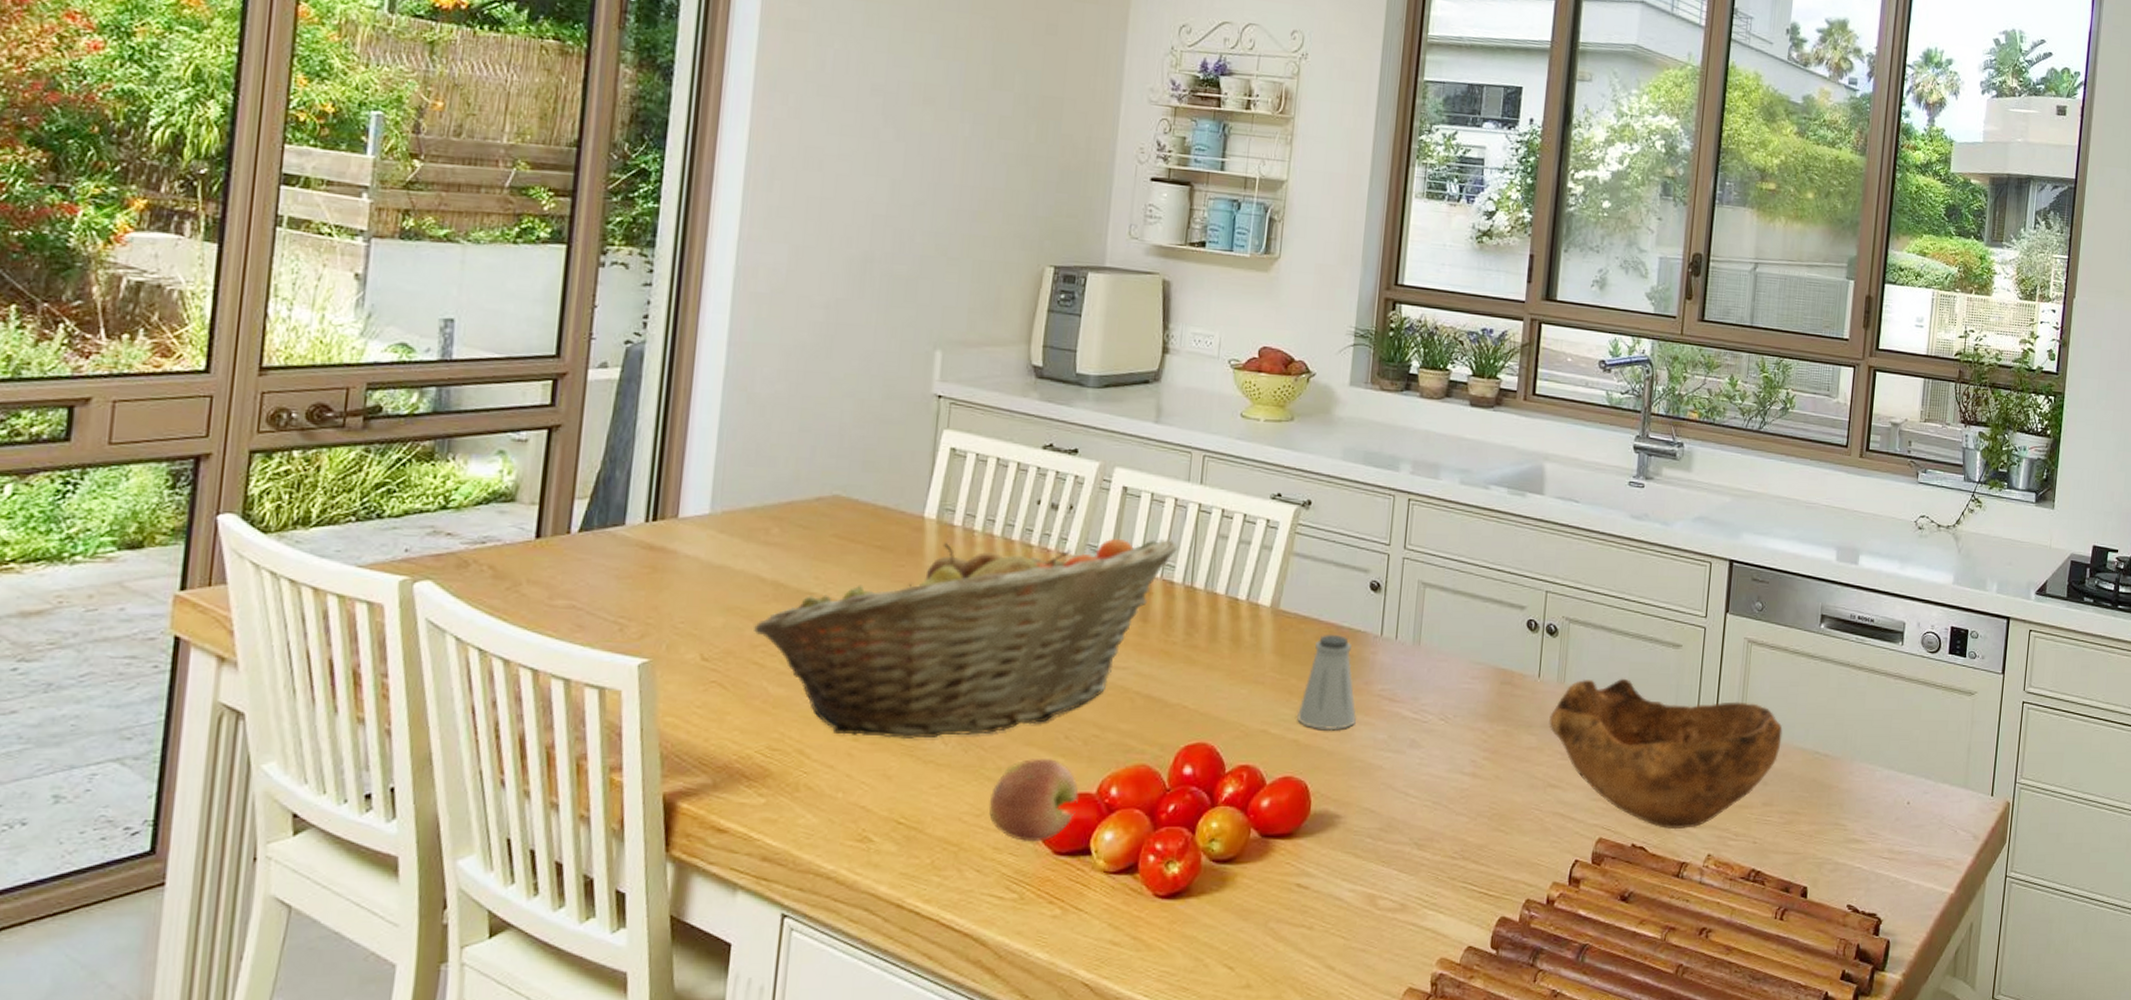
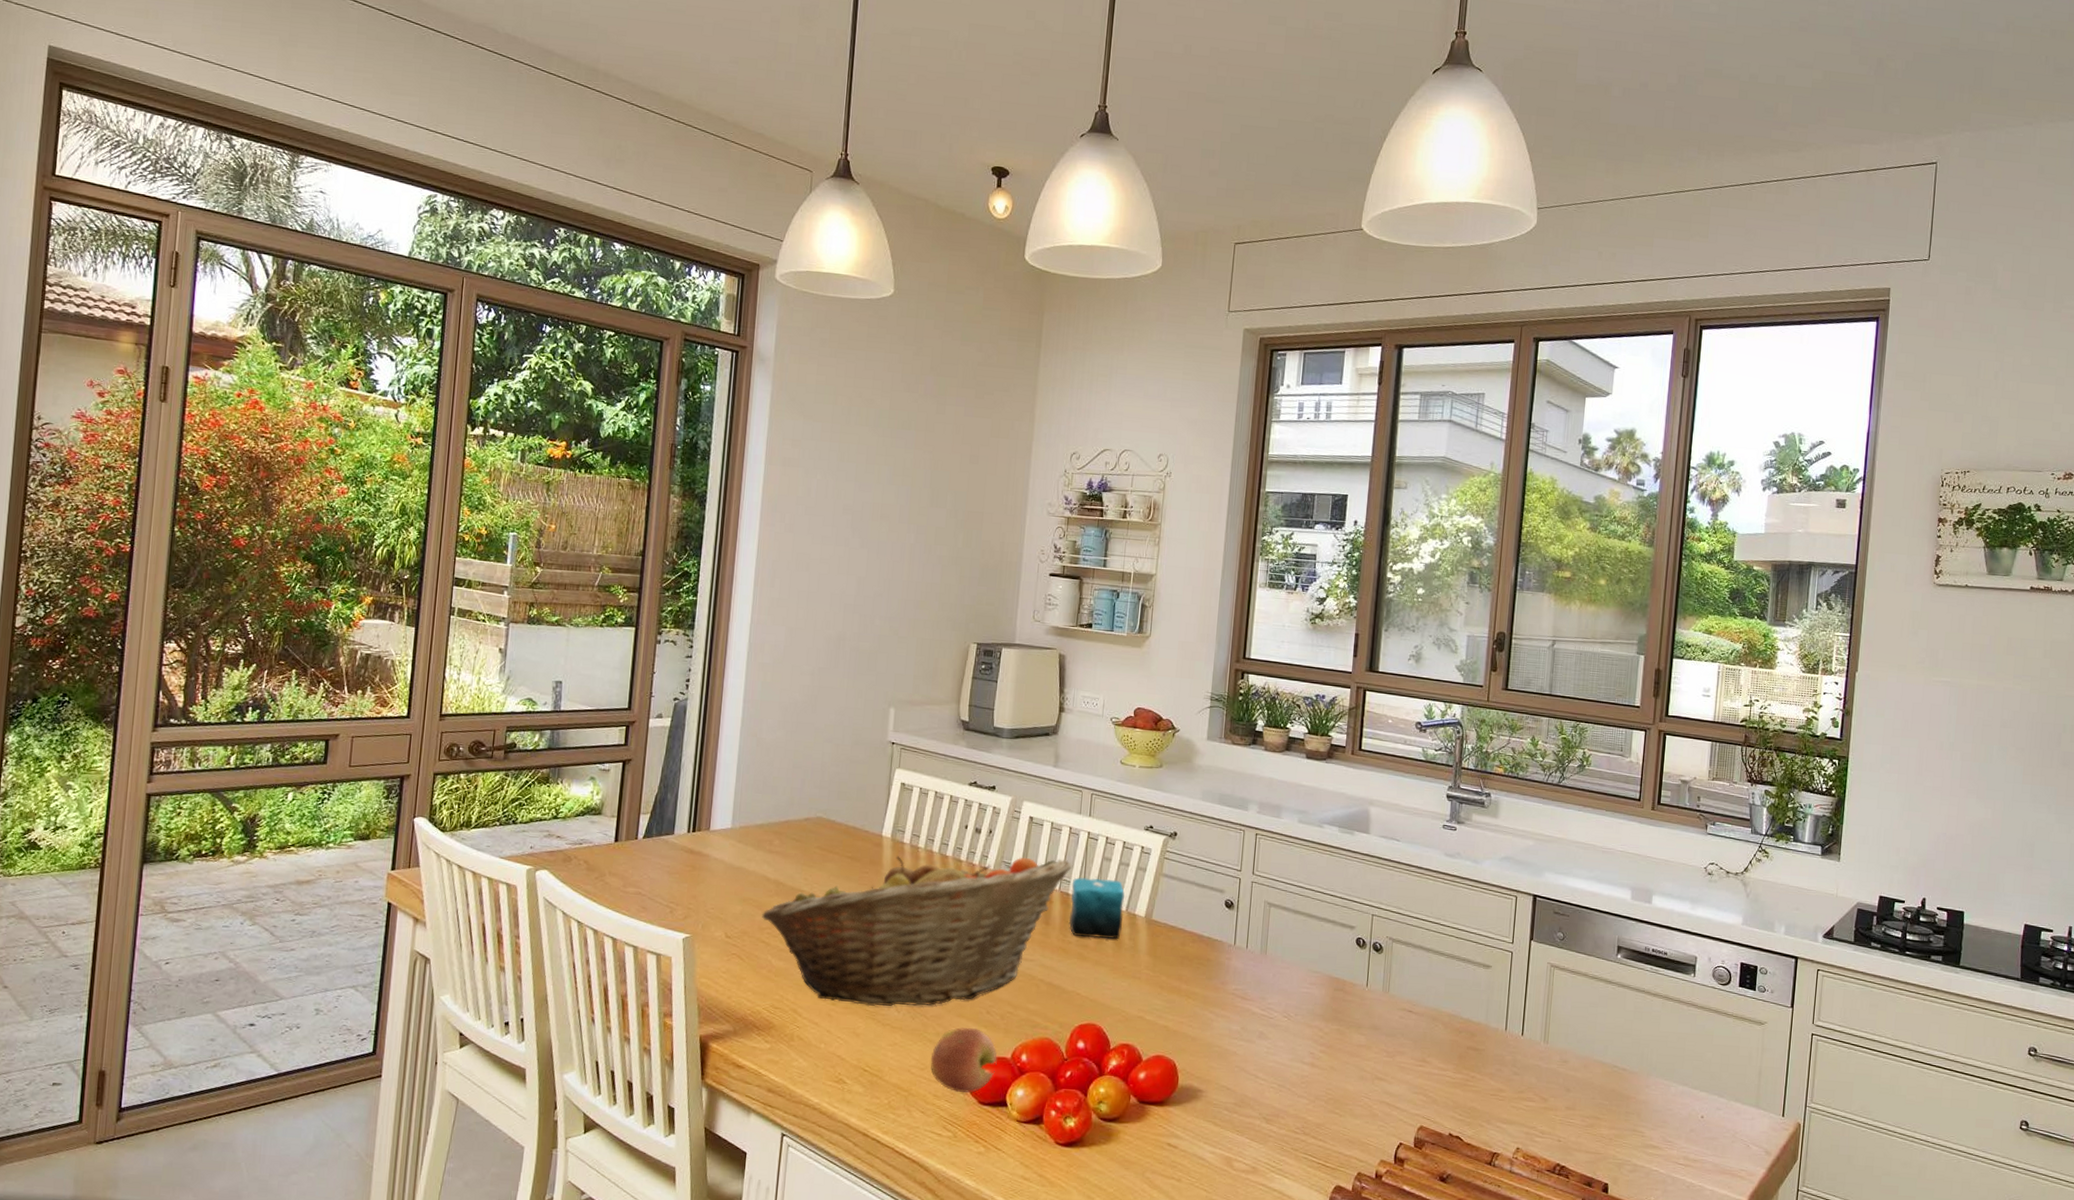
candle: none [1172,559,1245,636] -> present [1068,876,1125,939]
saltshaker: present [1297,635,1356,731] -> none [1167,942,1215,1020]
wooden bowl: present [1549,678,1783,830] -> none [1376,990,1584,1124]

